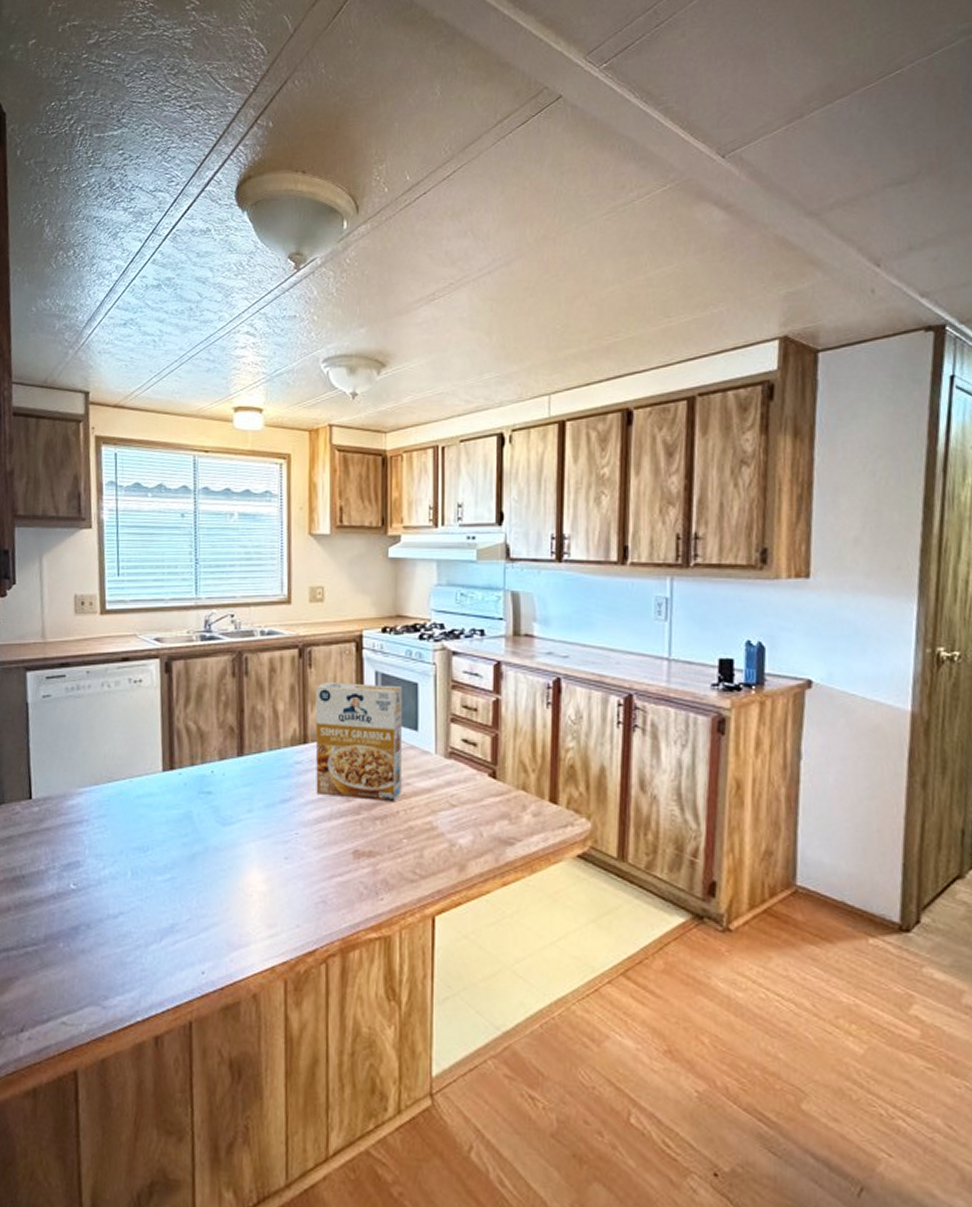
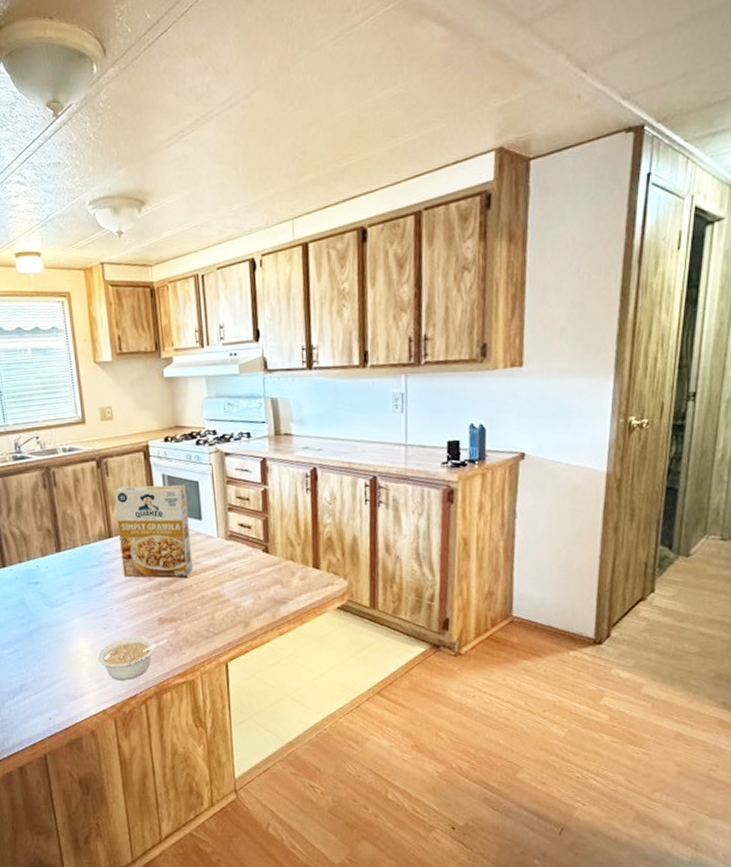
legume: none [272,872,362,929] -> present [97,636,168,680]

